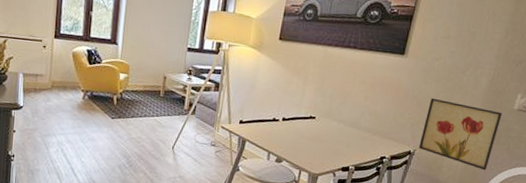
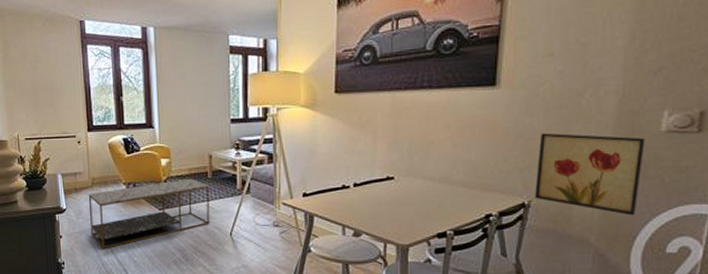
coffee table: none [44,94,160,147] -> present [89,178,210,248]

